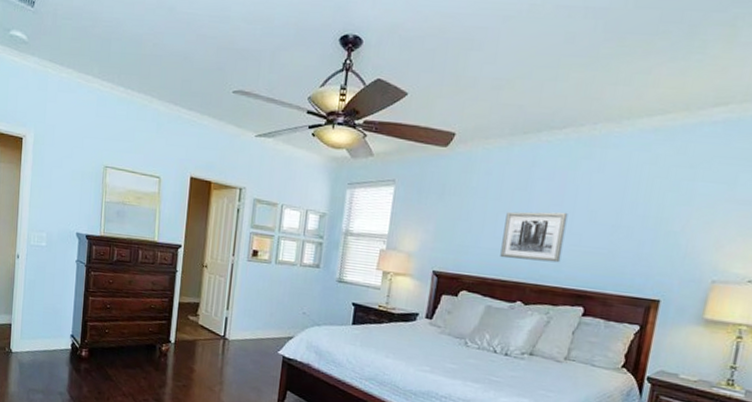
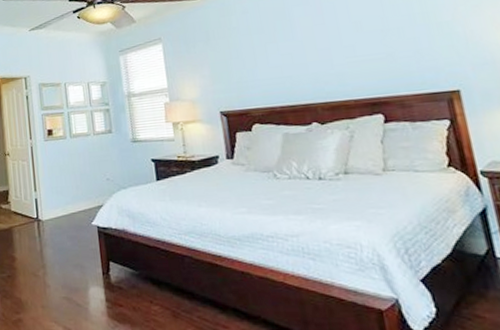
wall art: present [500,211,568,263] -> none [274,29,342,85]

